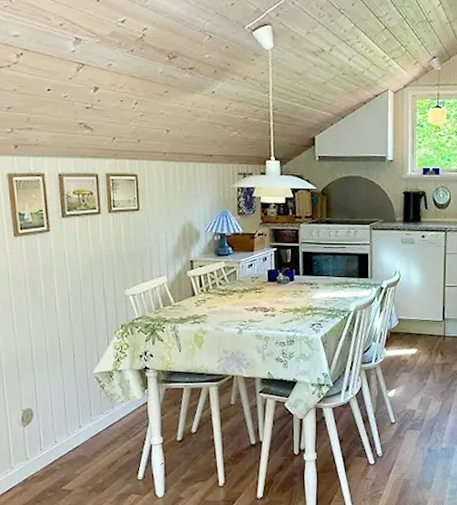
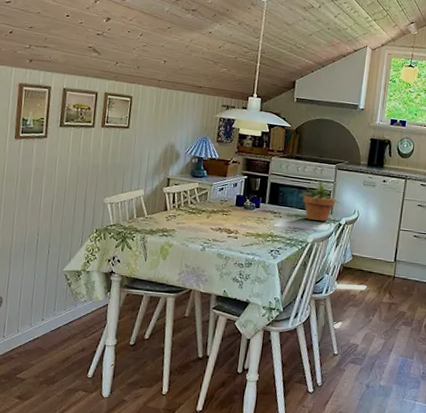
potted plant: none [334,241,380,288] -> present [298,178,341,221]

